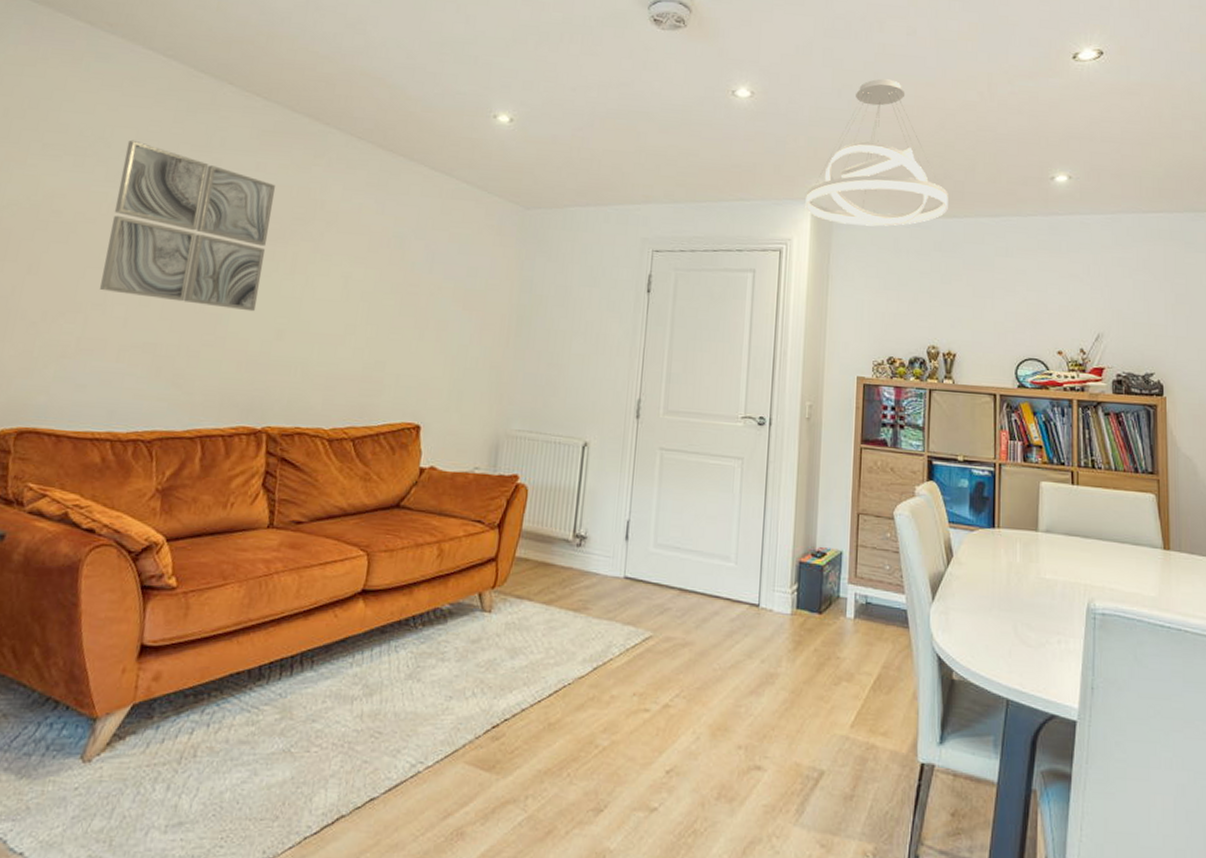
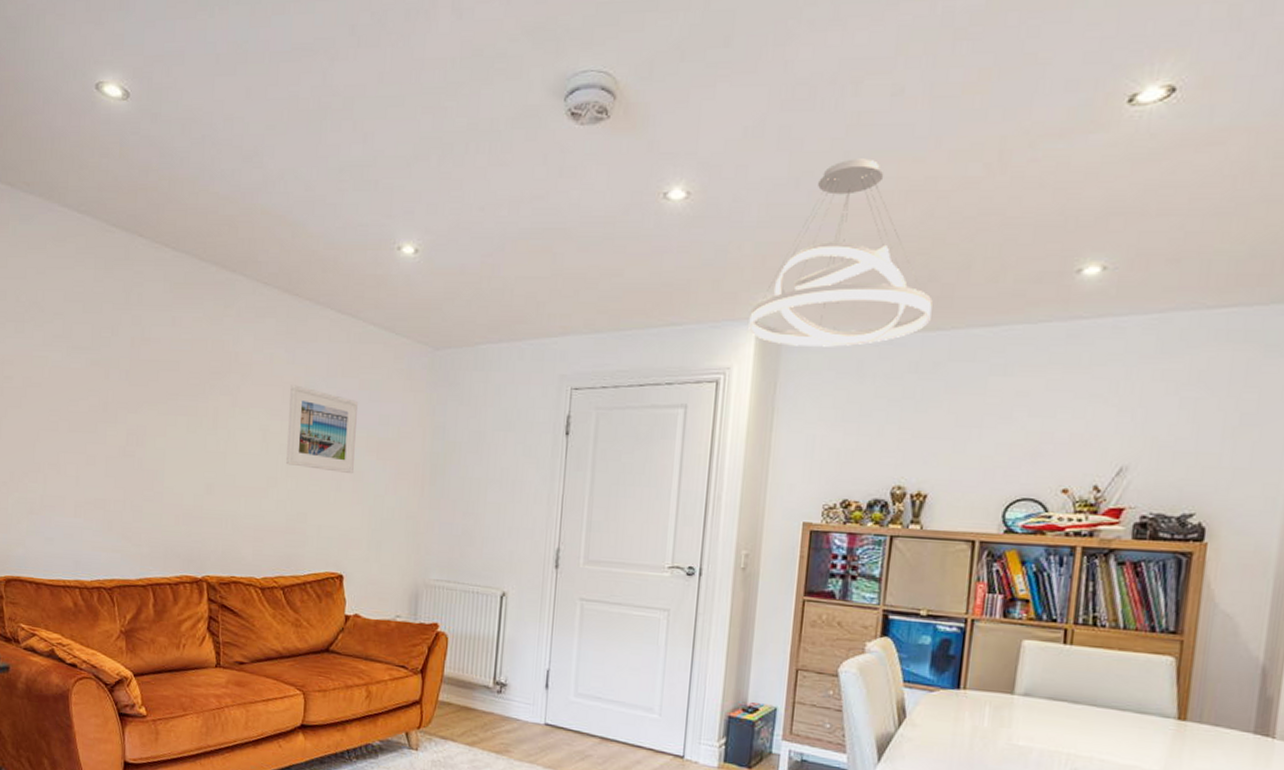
wall art: present [100,140,276,312] -> none [53,302,192,467]
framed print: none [367,234,446,324] -> present [286,384,358,474]

